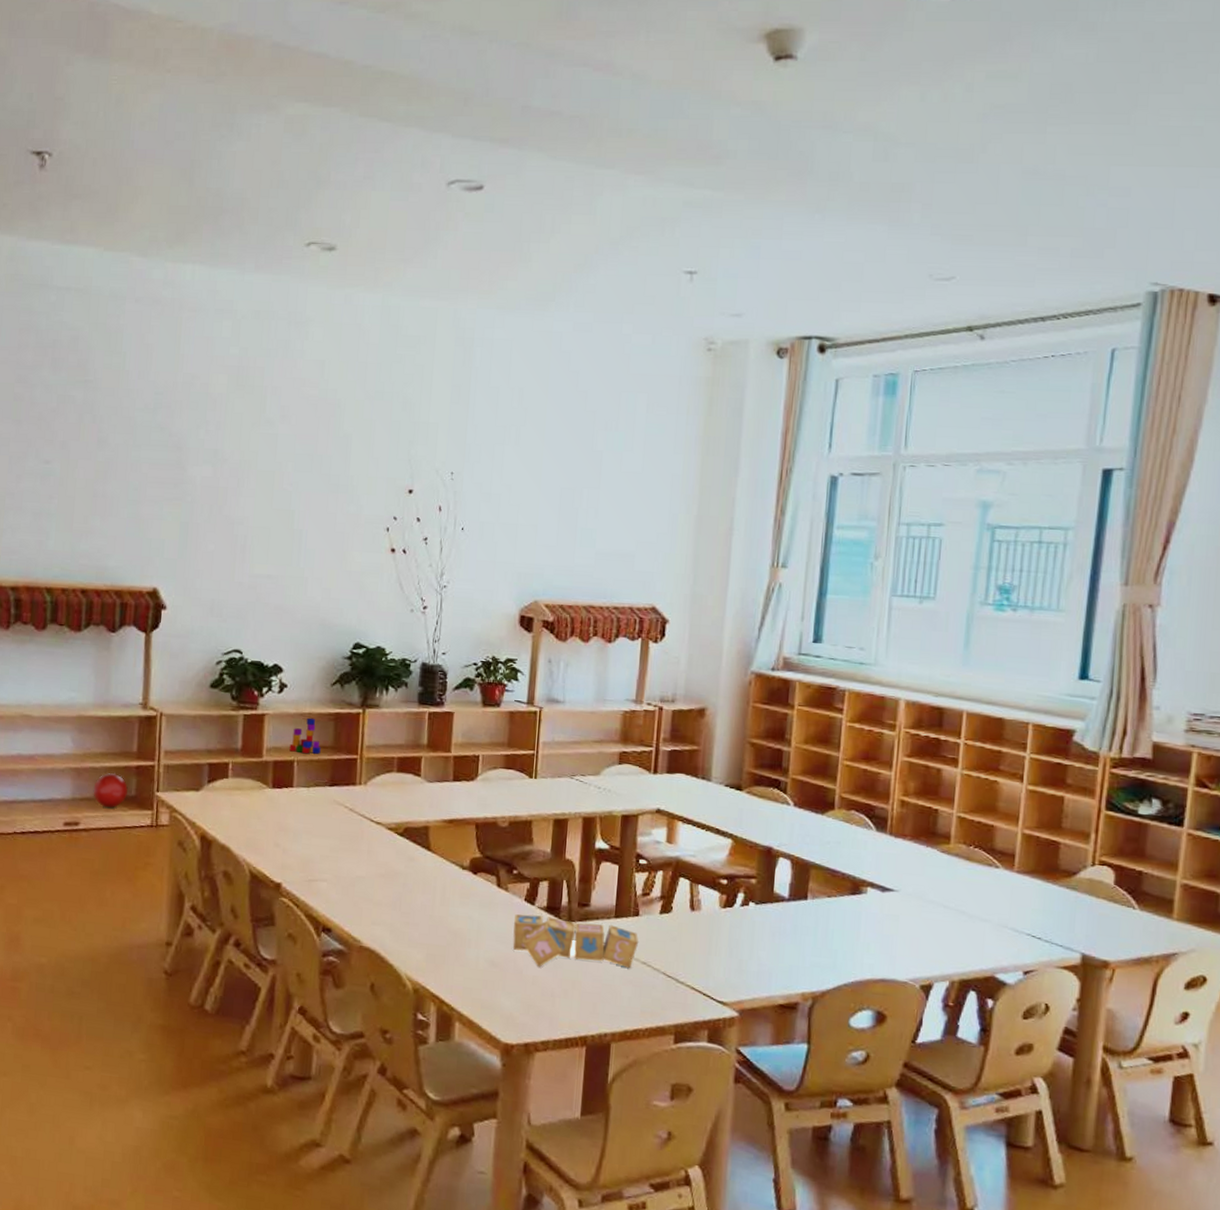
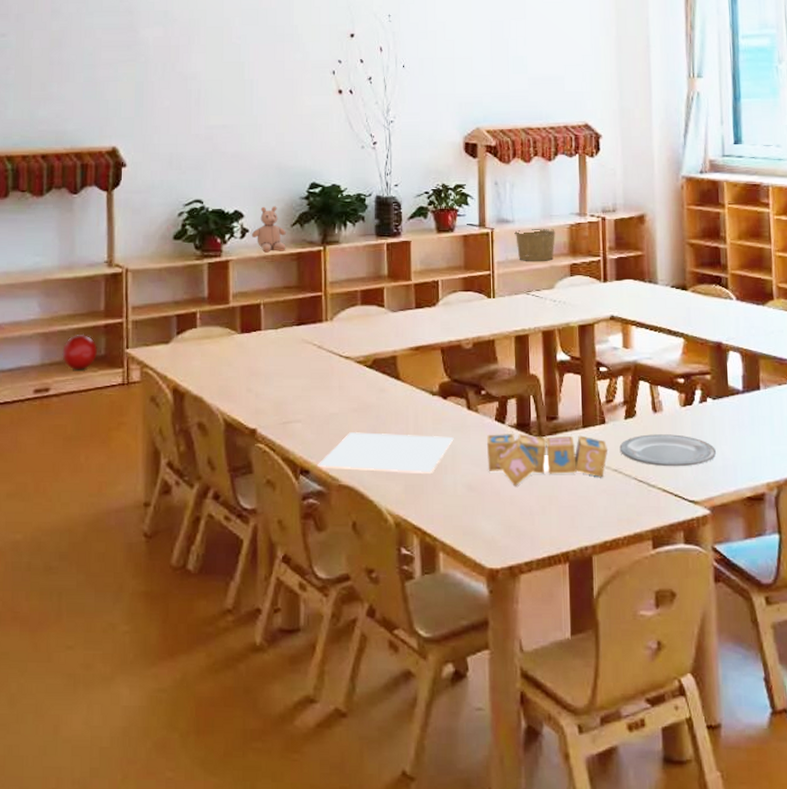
doll: none [289,662,326,710] -> present [251,206,286,253]
toy blocks: present [289,717,321,754] -> none [255,259,286,296]
paper sheet: none [340,896,481,944] -> present [318,432,454,472]
basket: none [565,712,608,747] -> present [515,229,555,261]
plate: none [651,931,752,968] -> present [619,434,716,467]

